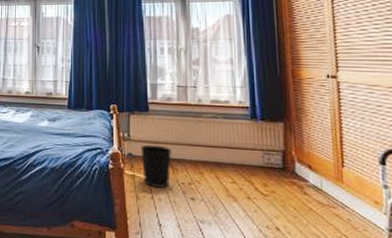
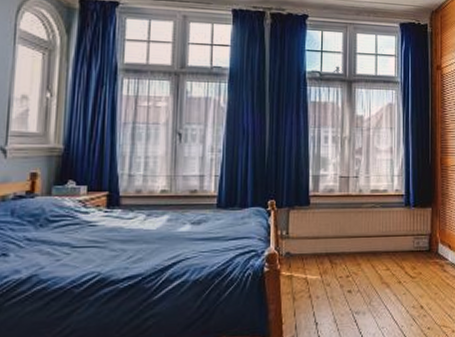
wastebasket: present [141,144,171,188] -> none [300,240,331,285]

